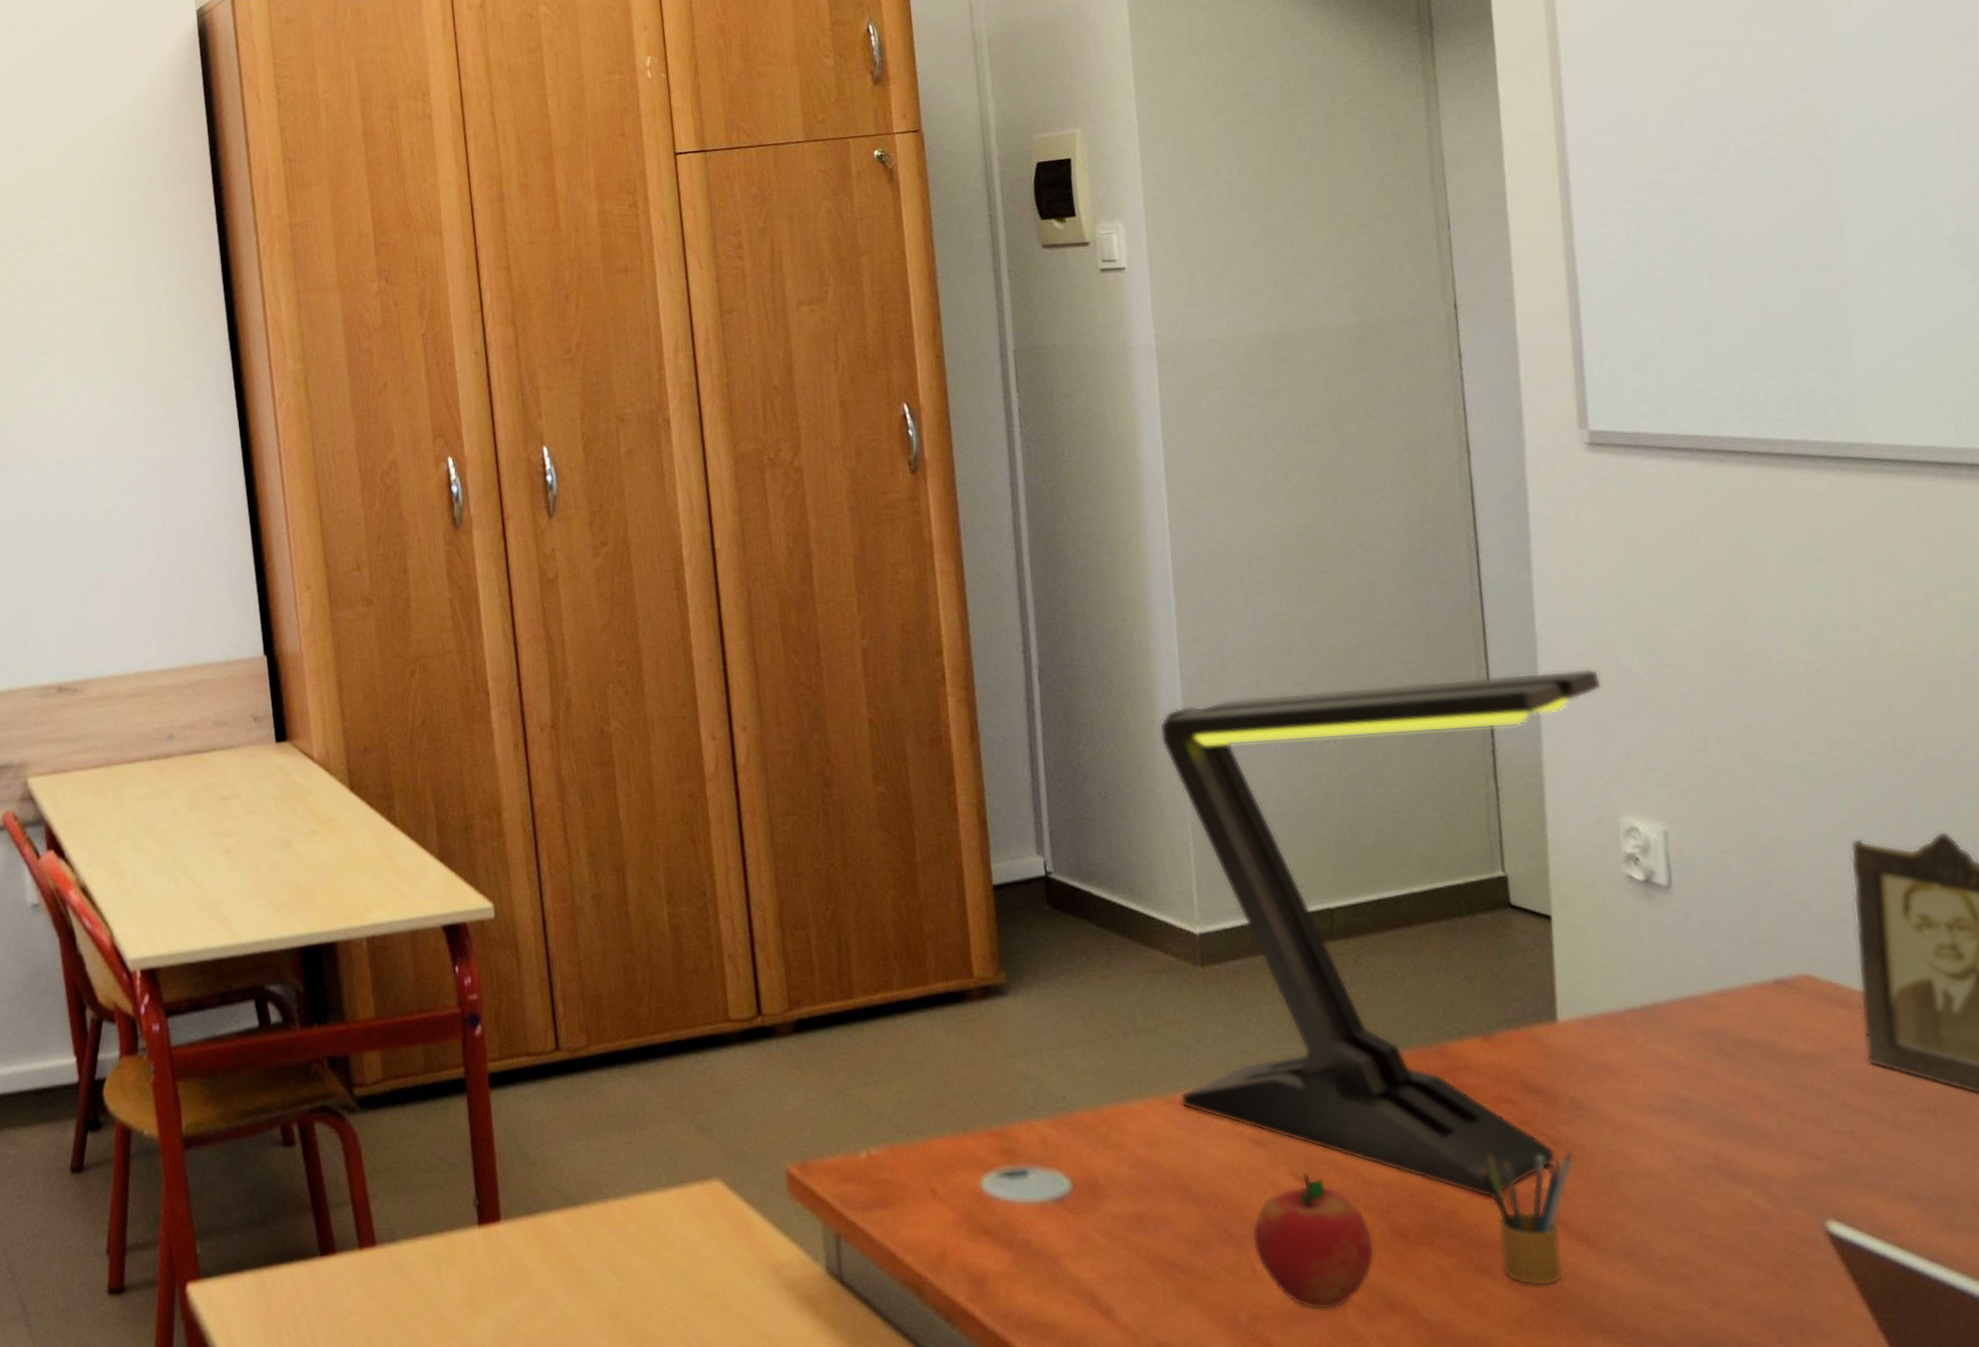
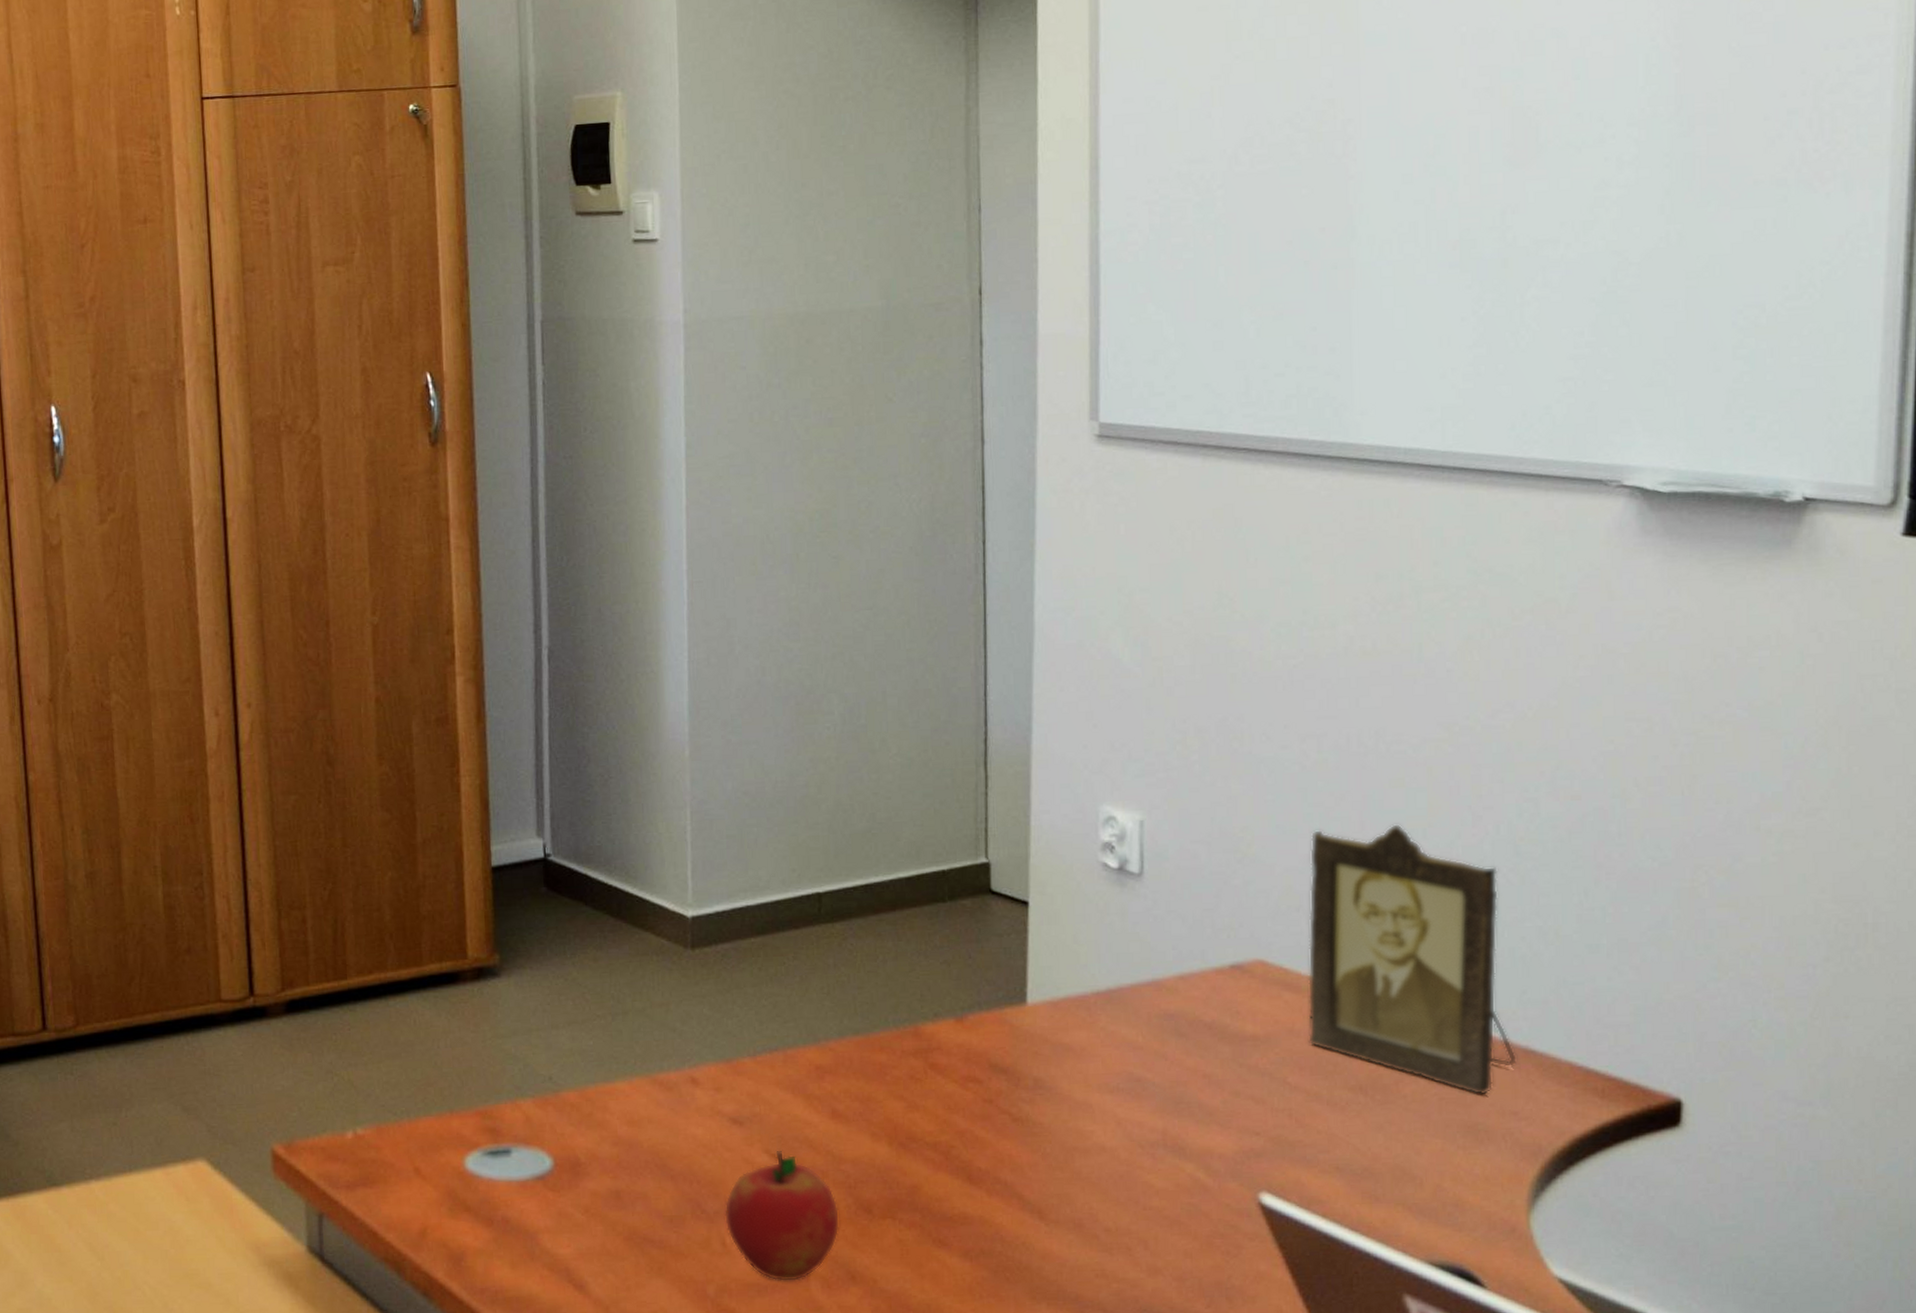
desk lamp: present [1159,669,1603,1197] -> none [663,660,1093,1173]
pencil box: present [1478,1151,1573,1286] -> none [943,1128,1032,1257]

